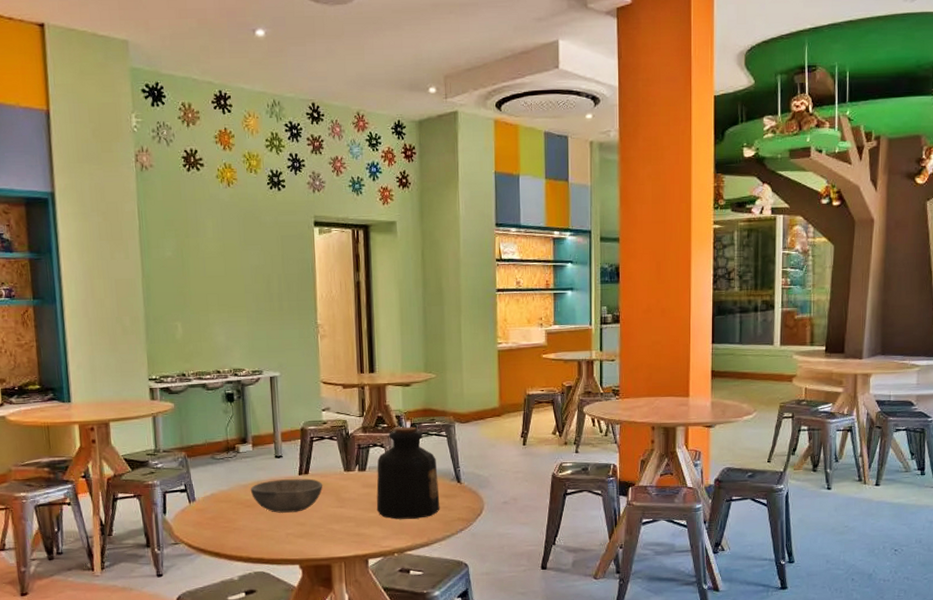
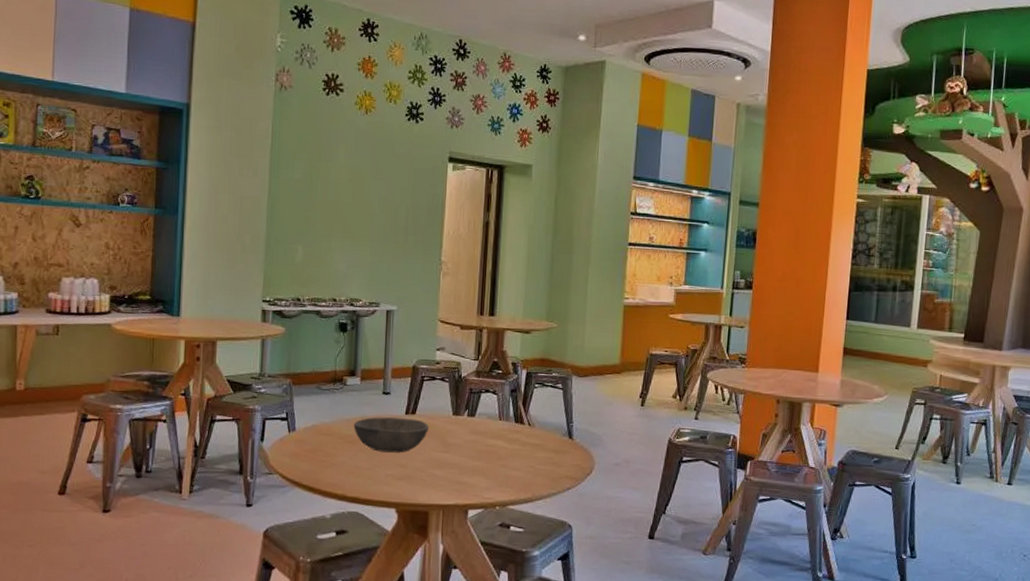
bottle: present [376,426,440,519] -> none [482,374,550,472]

